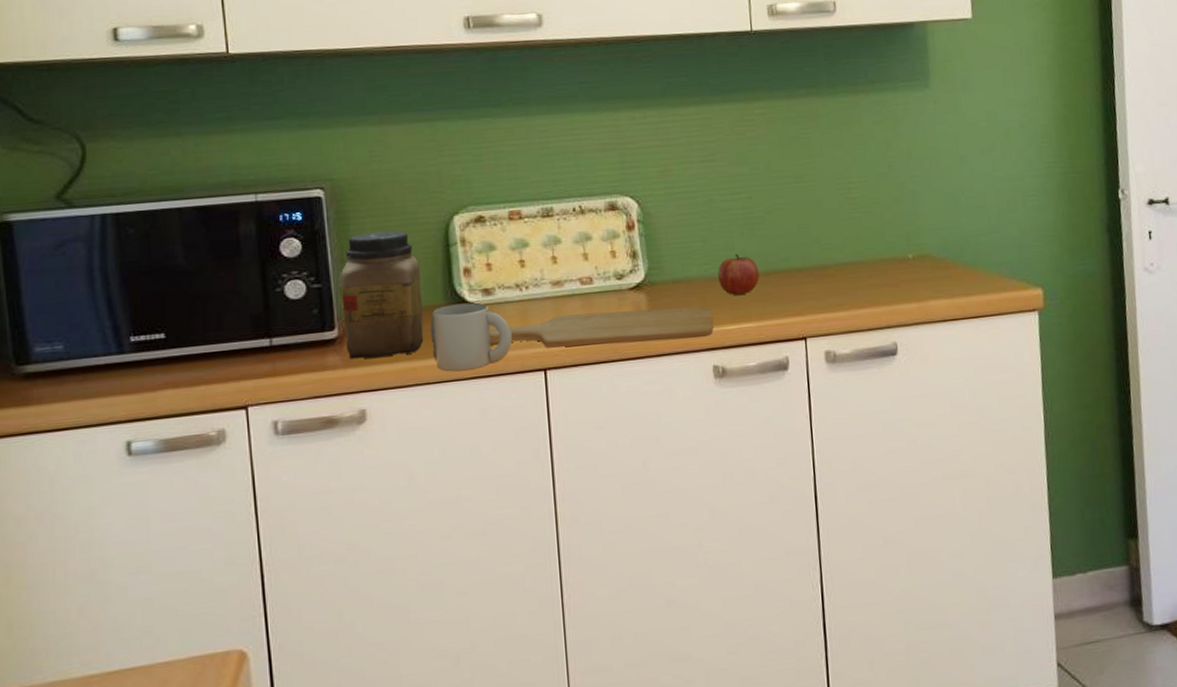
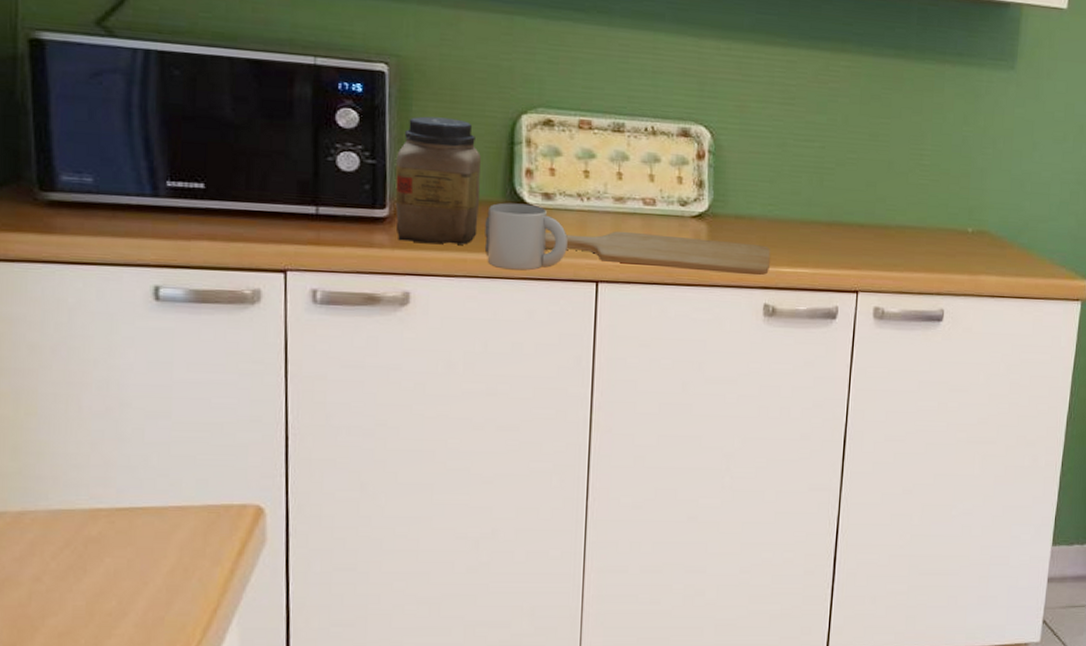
fruit: present [718,254,760,295] -> none [781,200,822,240]

